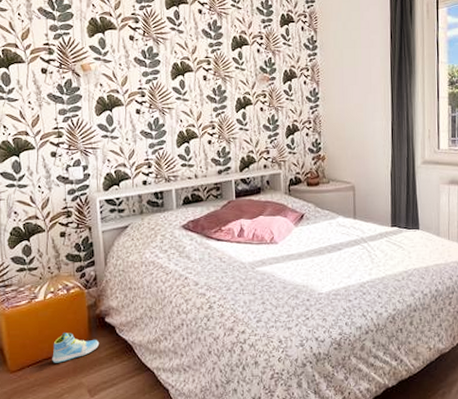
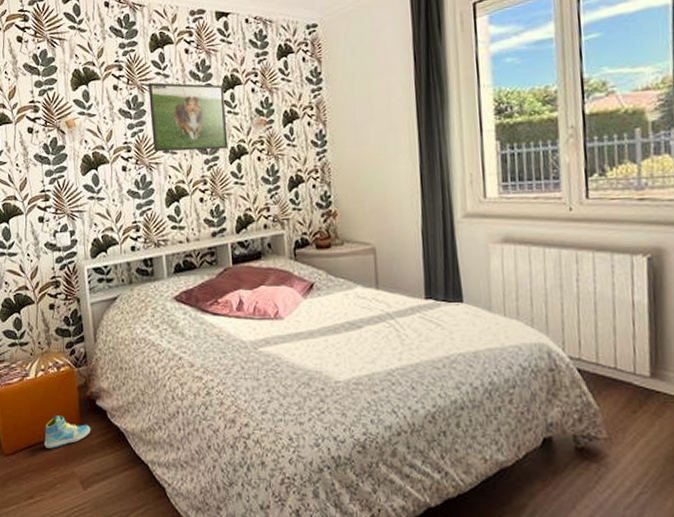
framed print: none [163,36,235,100] -> present [148,82,228,152]

